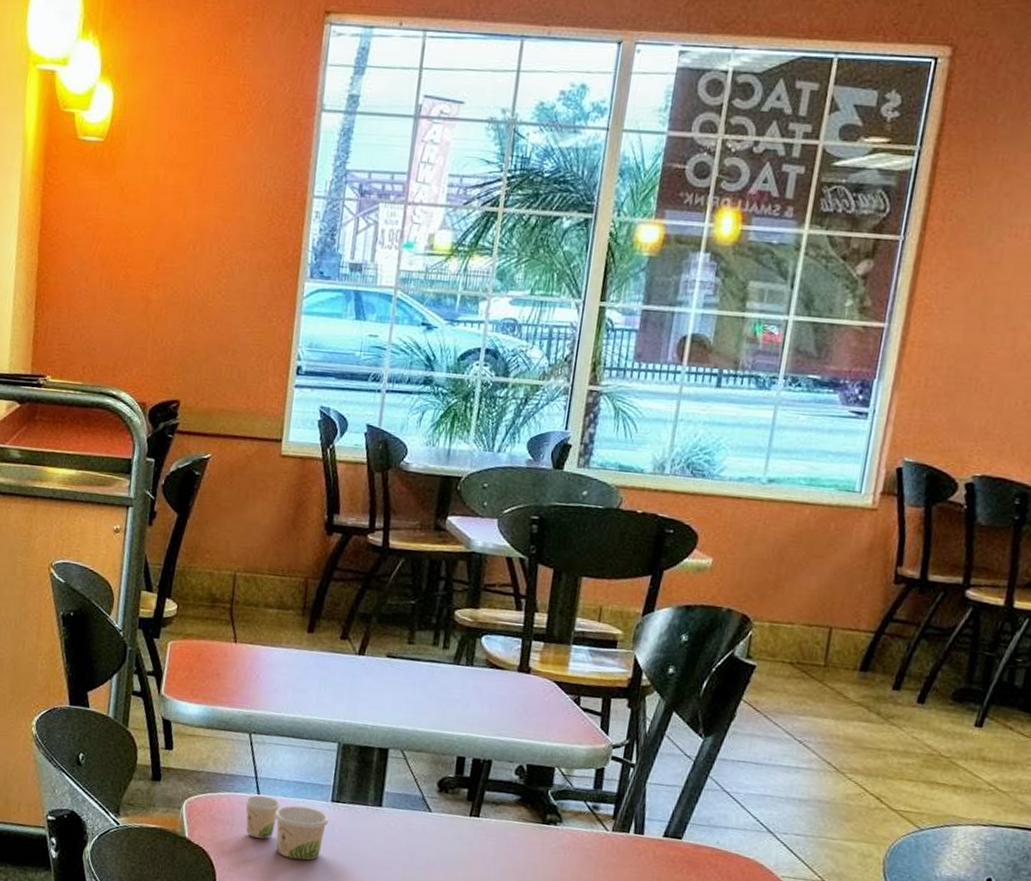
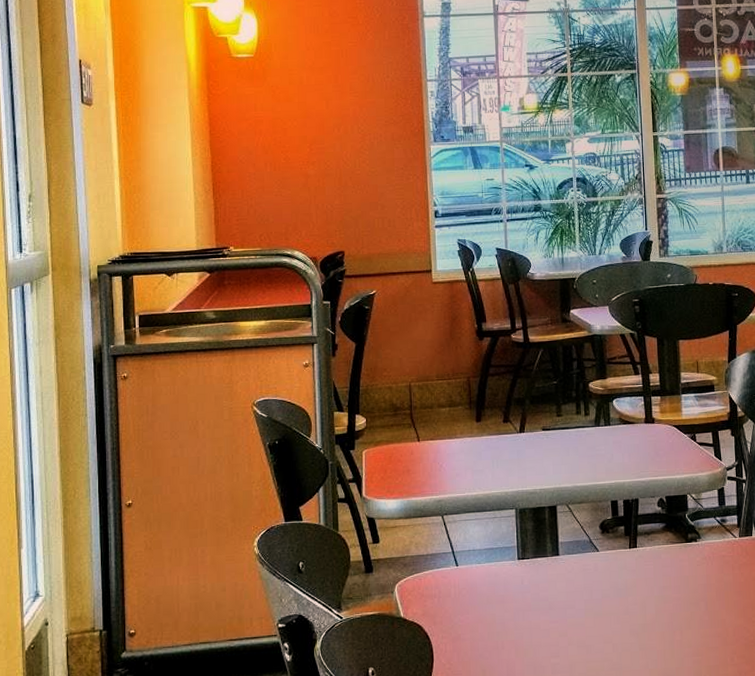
paper cup: present [245,795,329,861] -> none [447,567,518,616]

